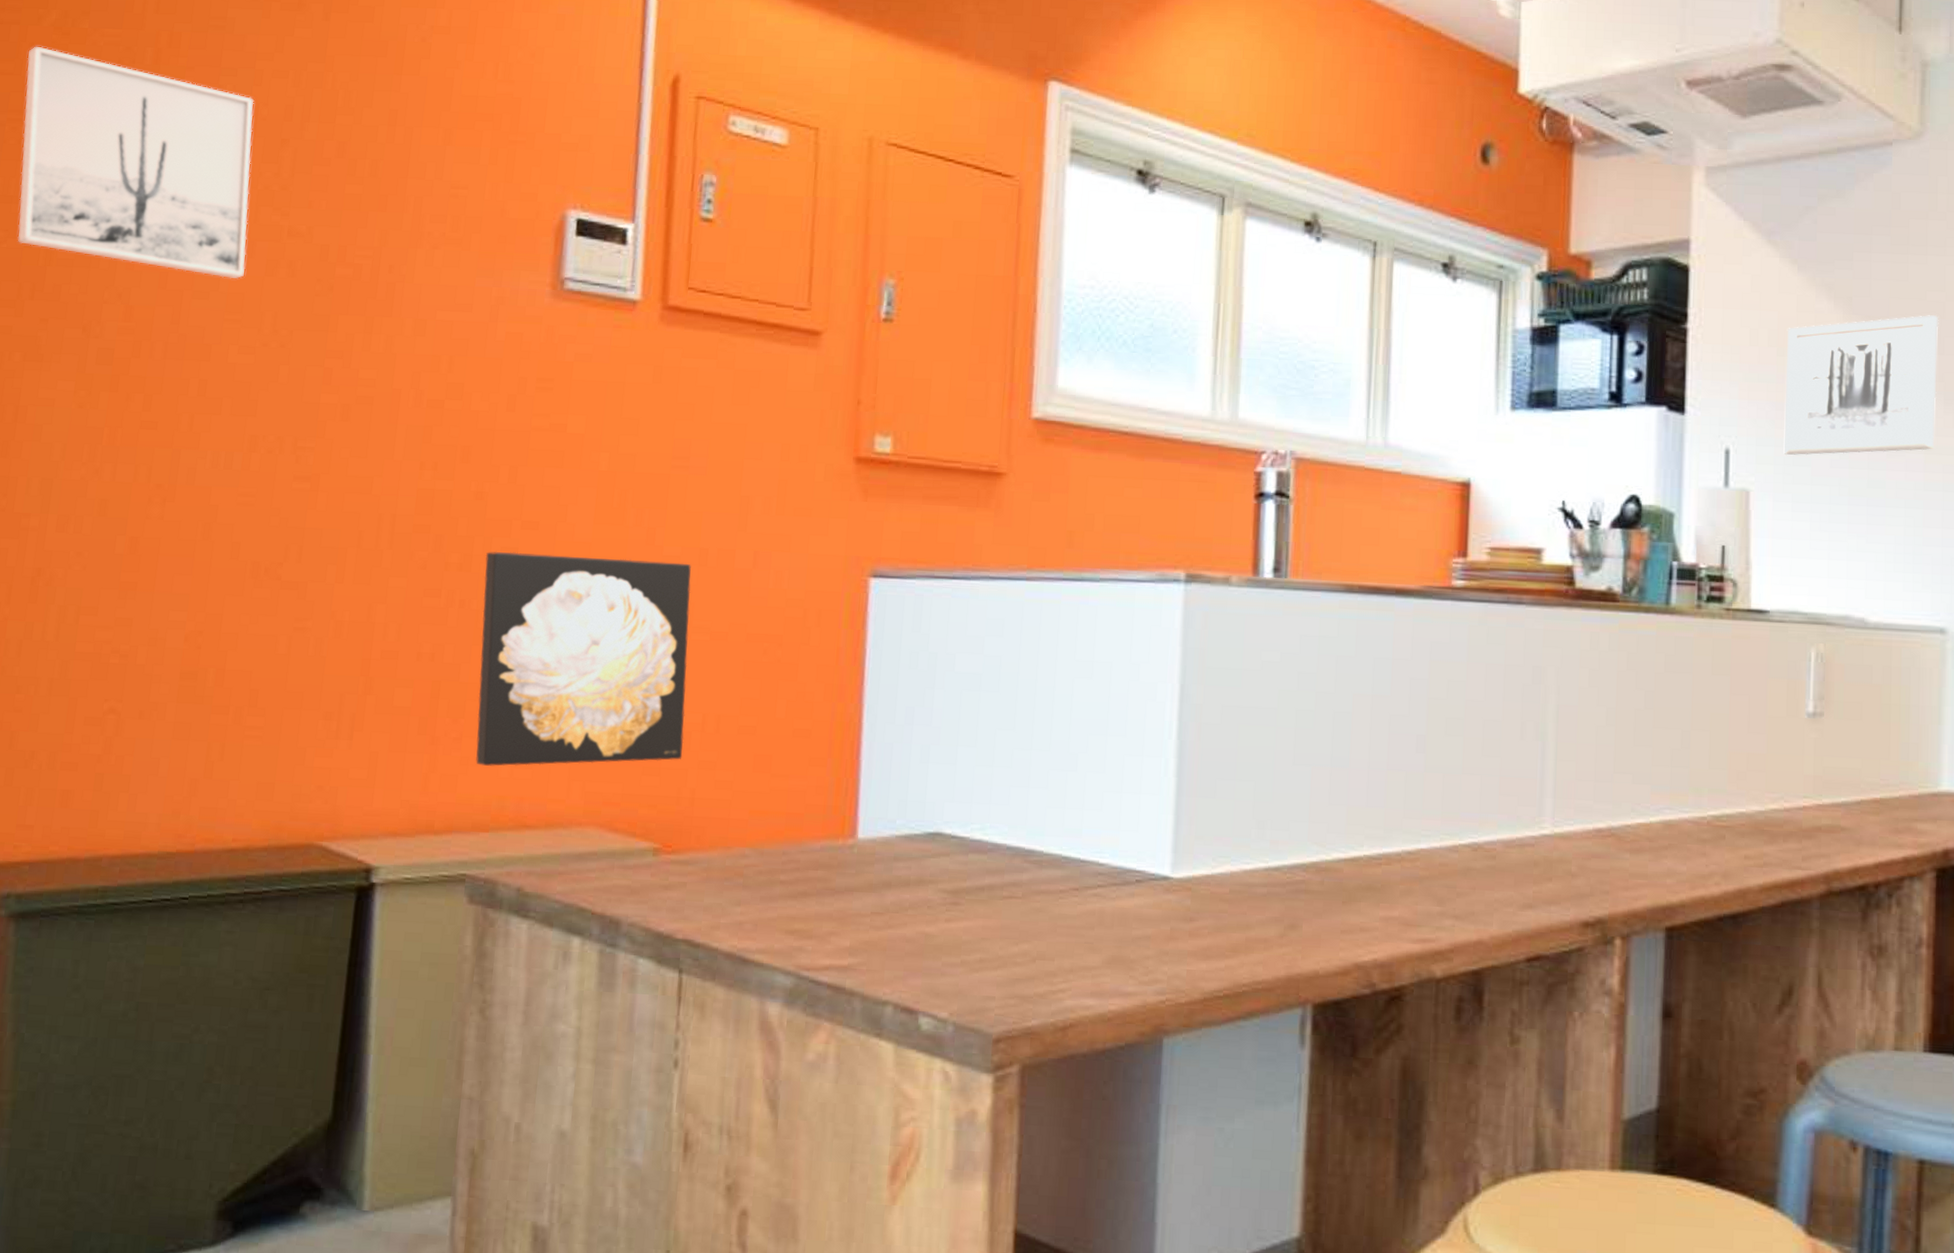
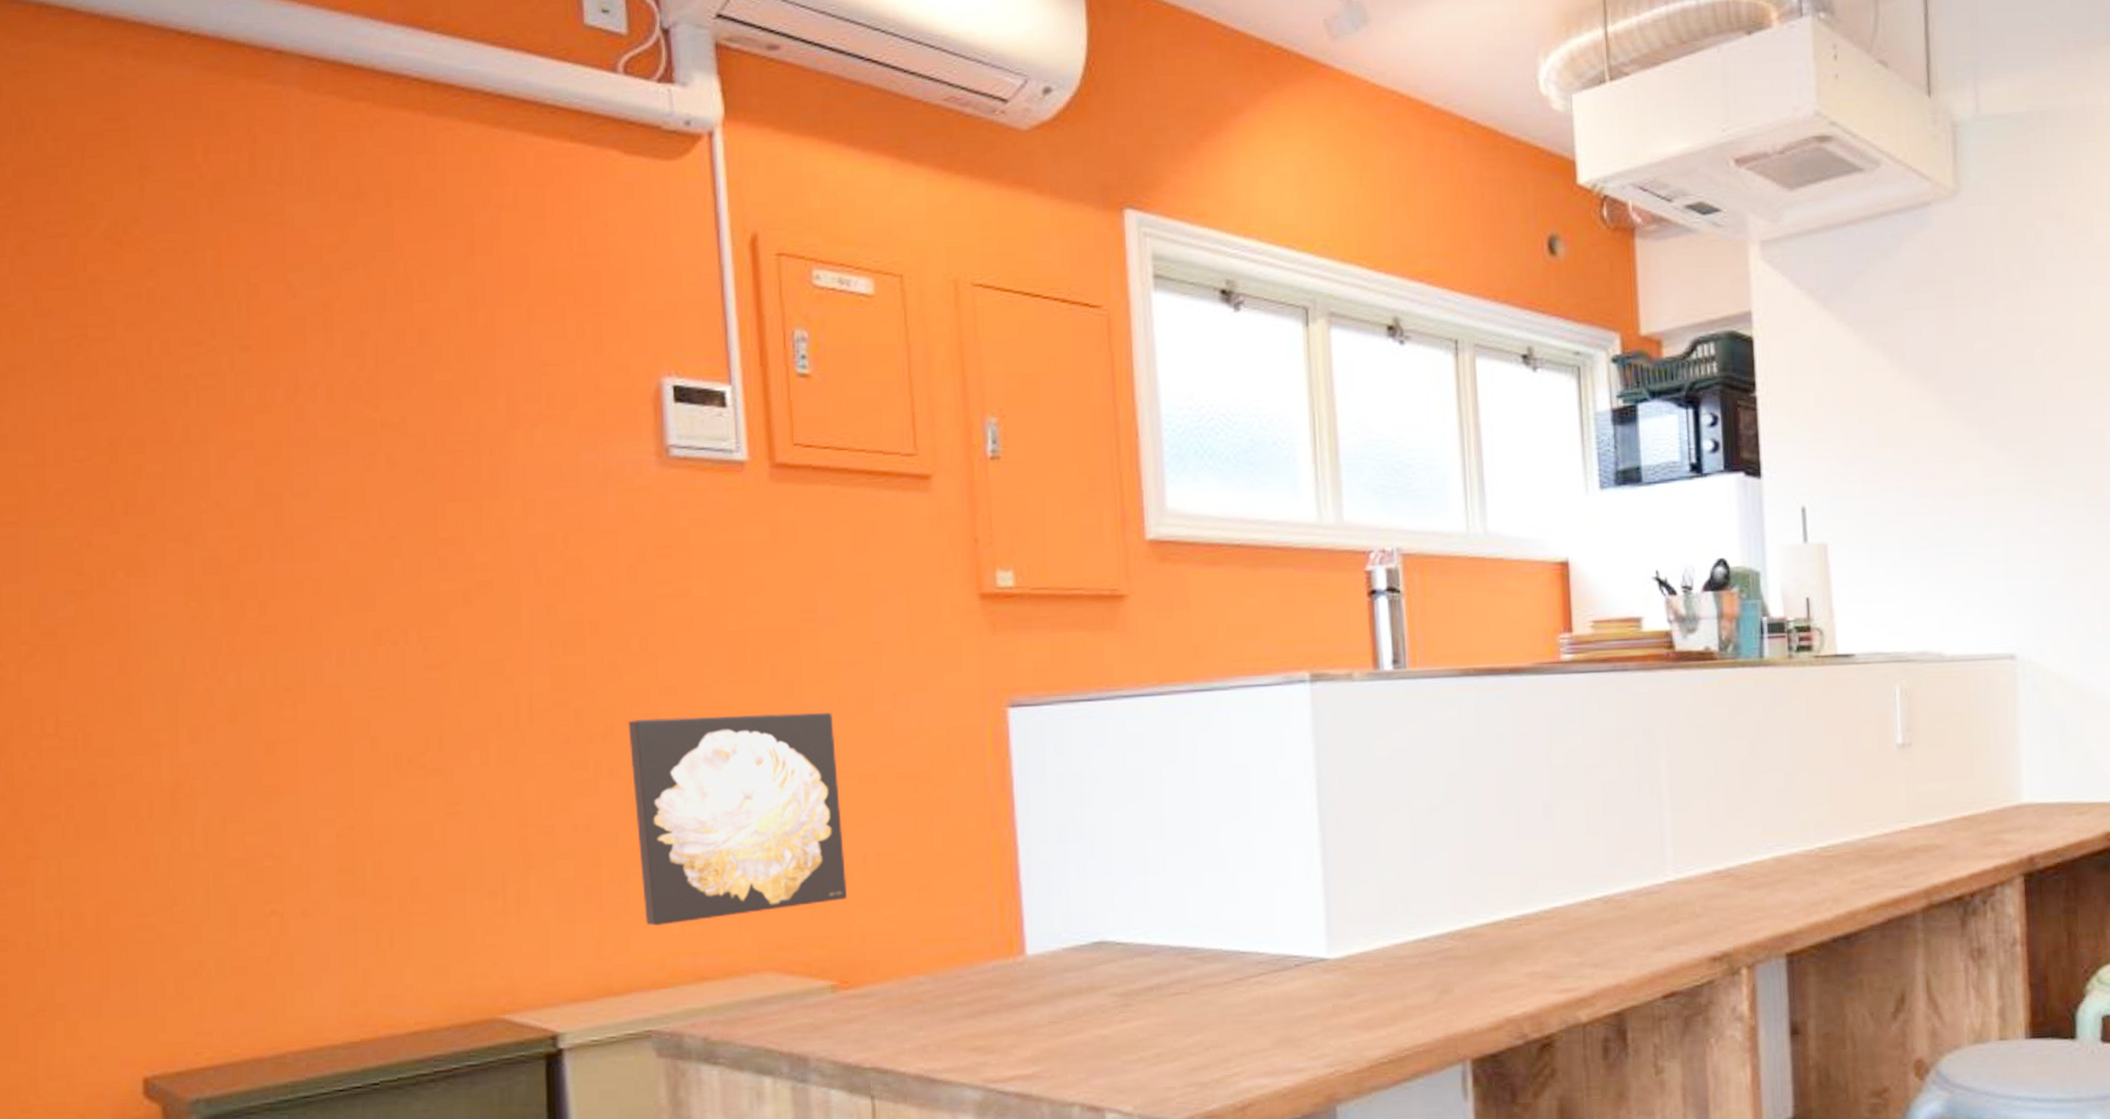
wall art: present [17,46,254,280] -> none [81,257,343,477]
wall art: present [1783,315,1939,456] -> none [1848,364,1991,508]

